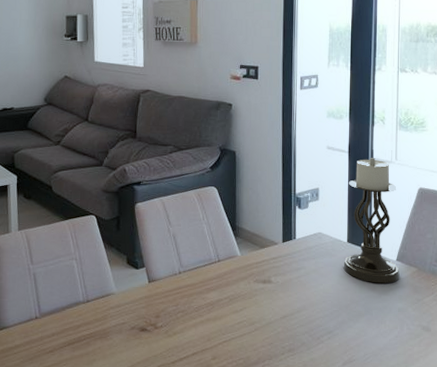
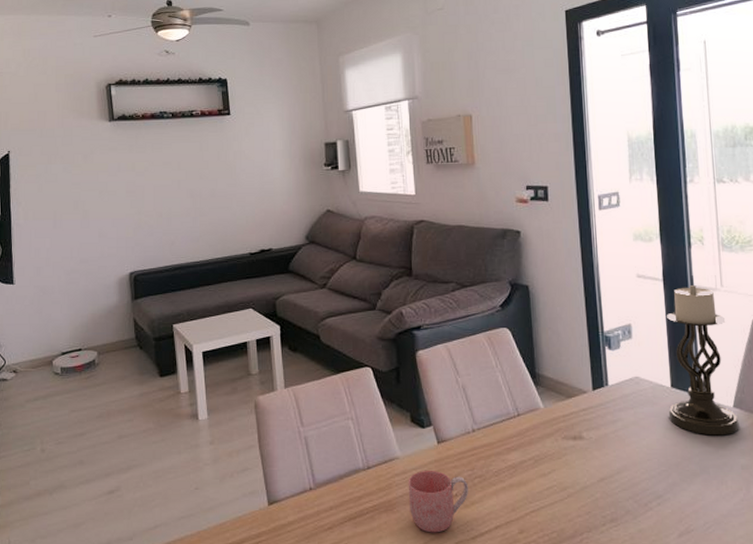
mug: none [120,304,173,358] -> present [408,470,469,533]

